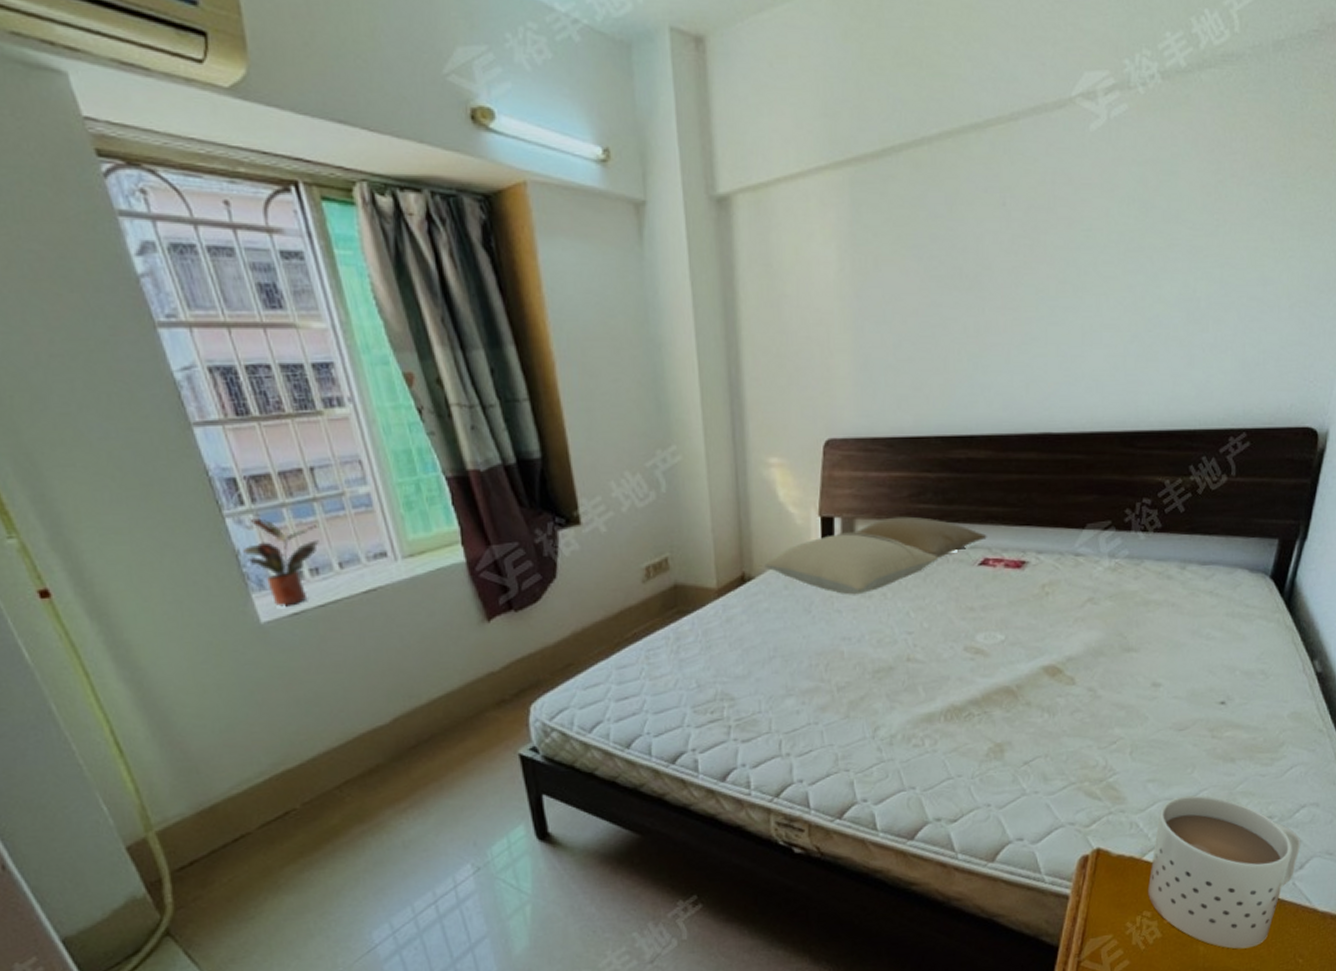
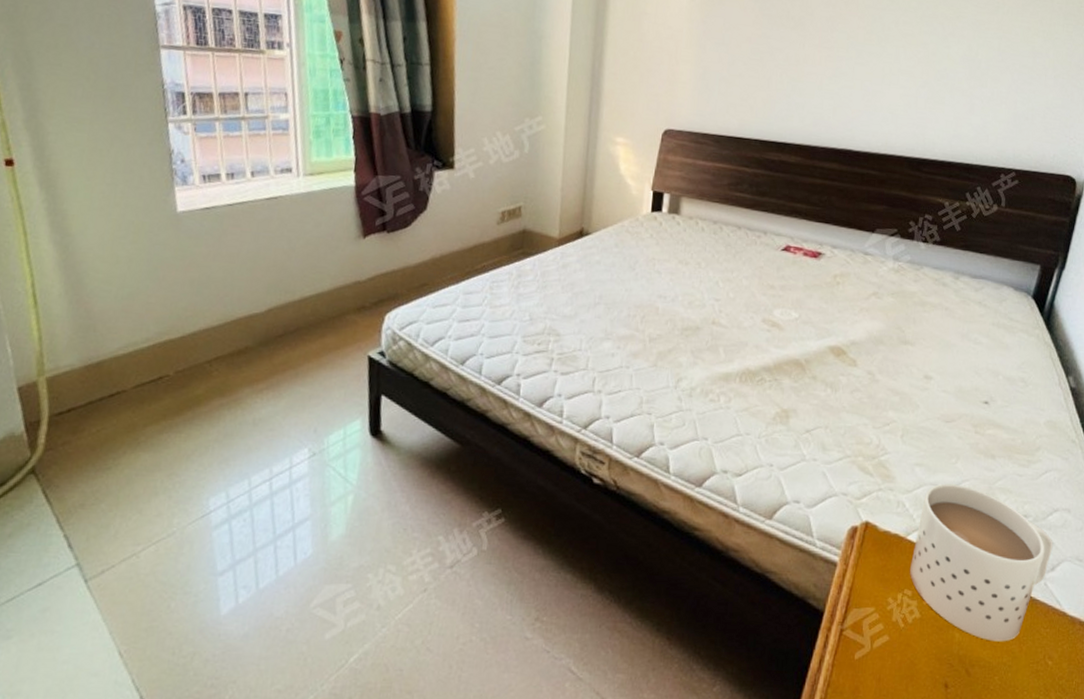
potted plant: present [243,518,319,607] -> none [176,126,241,202]
pillow: present [764,532,939,595] -> none [601,206,748,261]
pillow: present [854,516,987,558] -> none [679,200,791,240]

